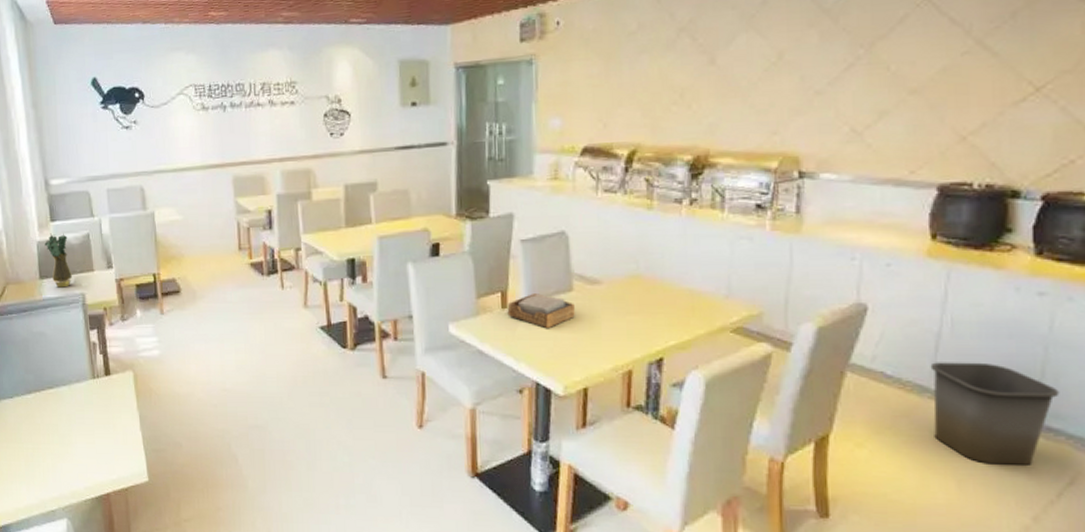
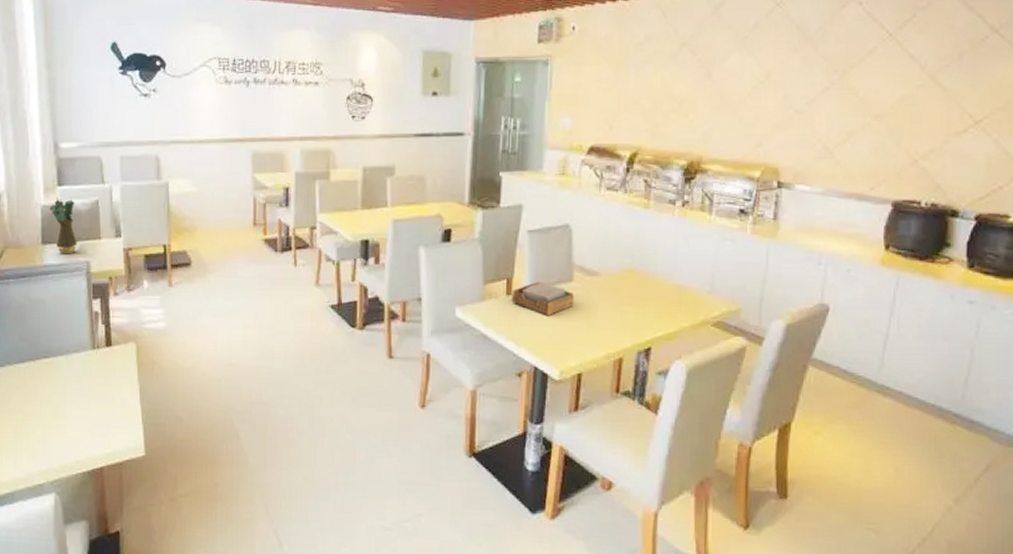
waste bin: present [930,362,1060,465] -> none [878,359,981,454]

